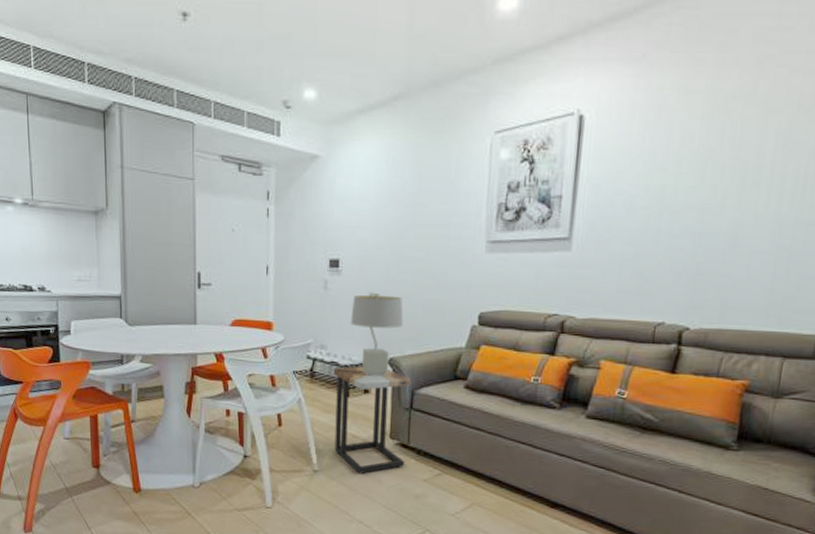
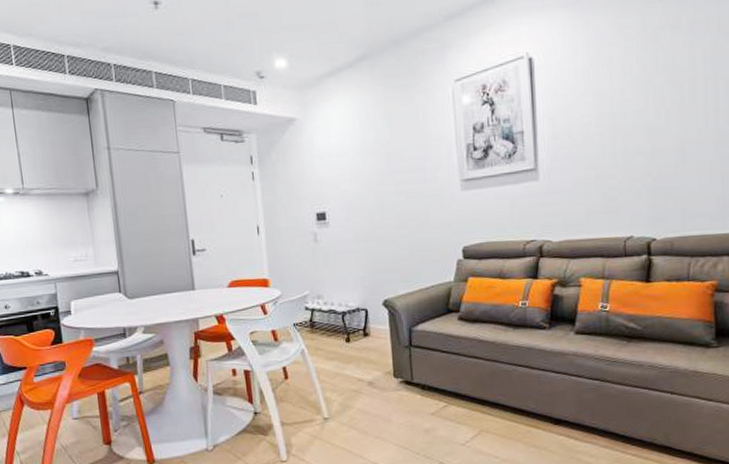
side table: present [333,366,411,474] -> none [332,310,412,416]
table lamp: present [350,292,403,377] -> none [342,239,393,320]

